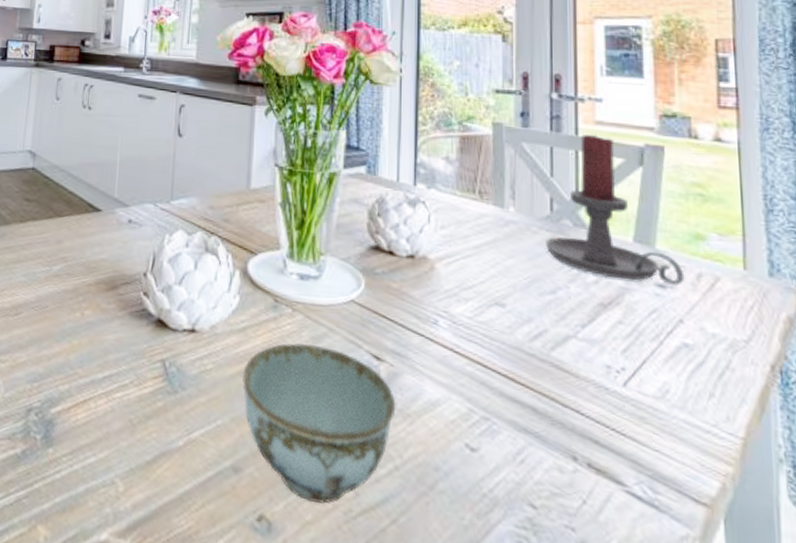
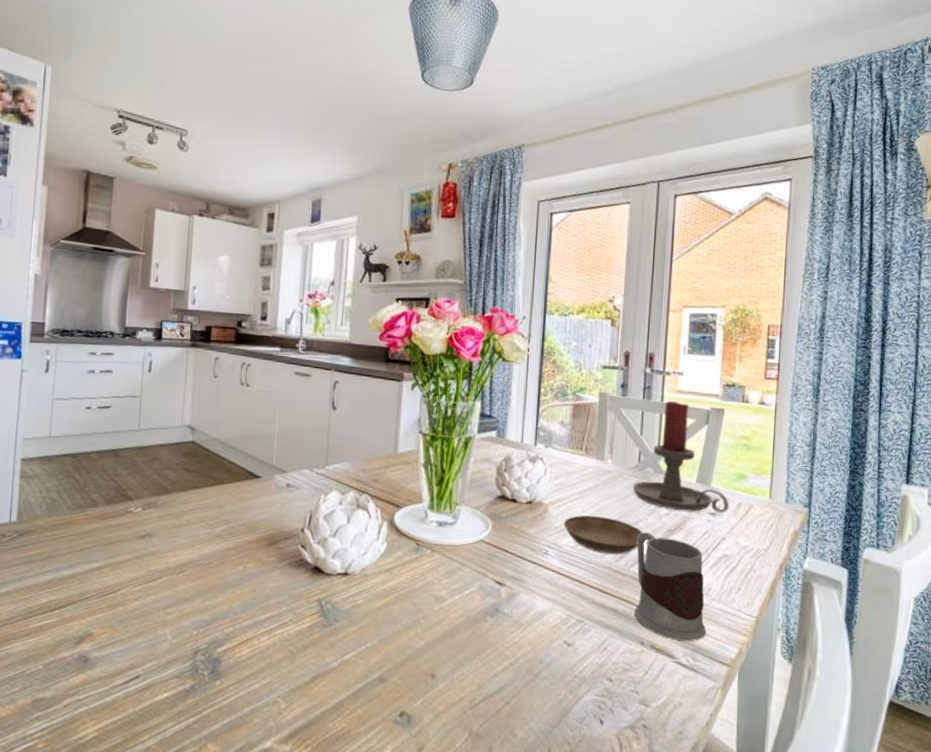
bowl: present [242,343,396,504] -> none [388,577,513,698]
saucer: none [457,276,564,332] -> present [564,515,643,555]
mug: none [556,304,668,464] -> present [634,532,706,641]

